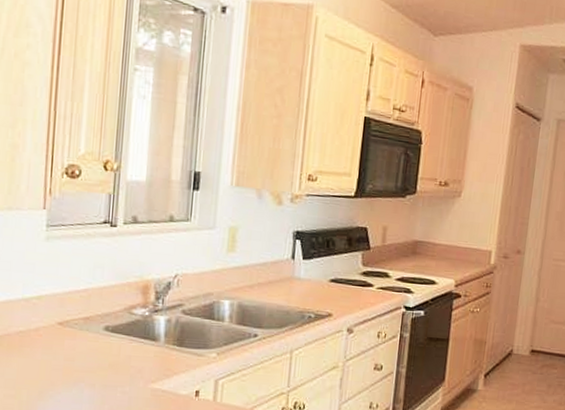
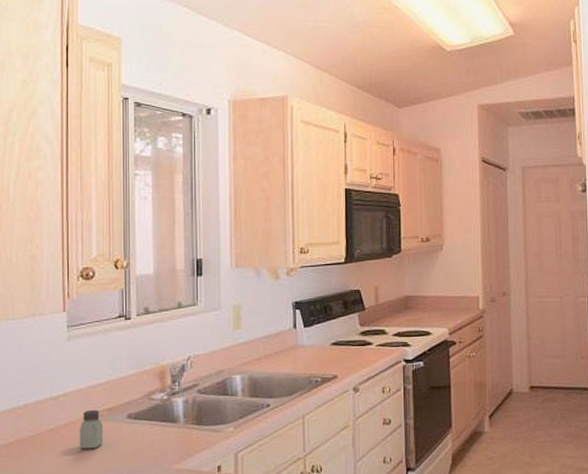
saltshaker: none [50,316,78,357] -> present [79,409,104,449]

